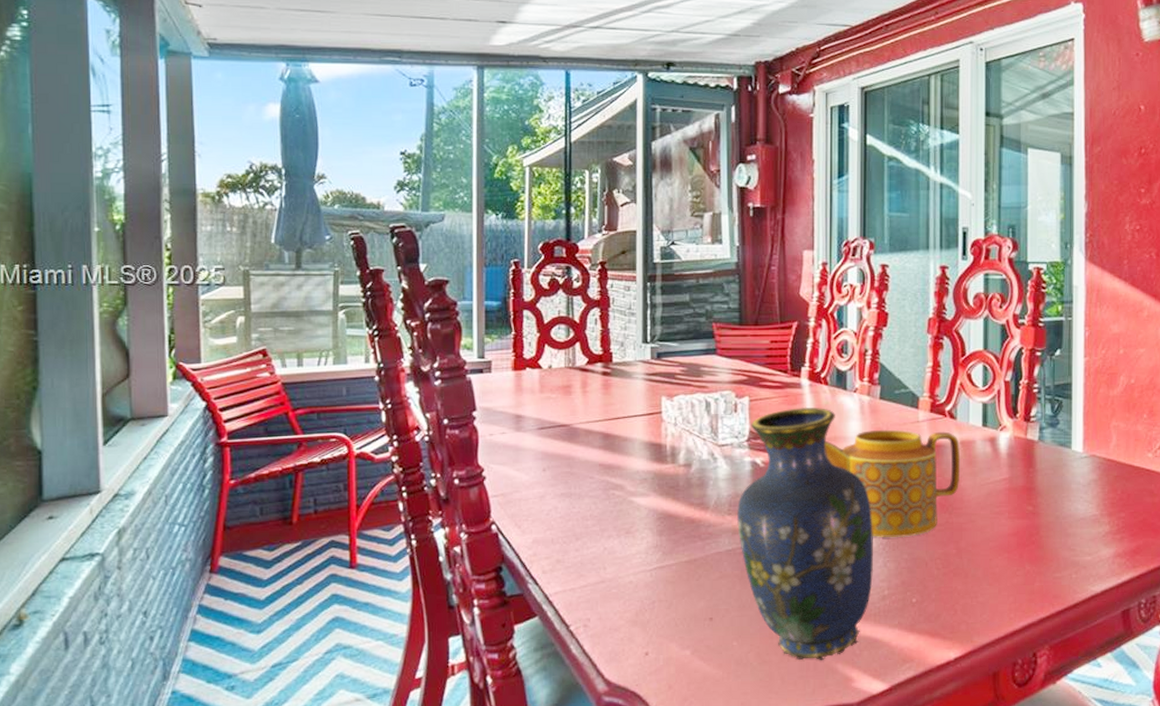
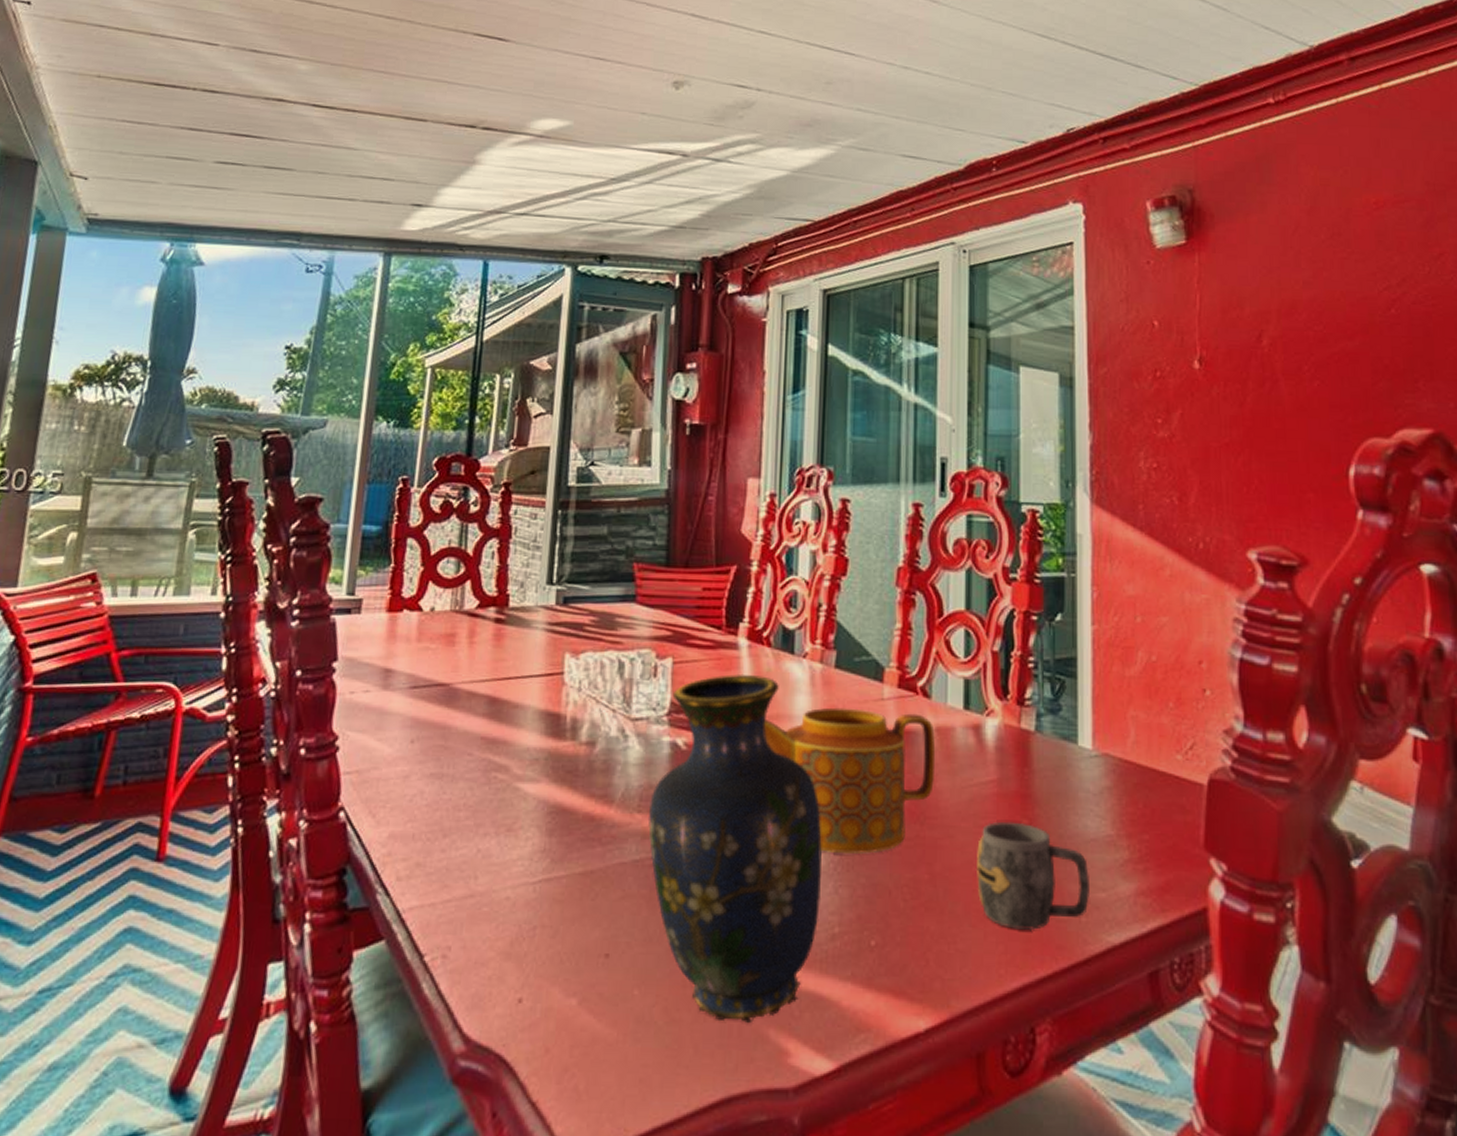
mug: none [993,508,1080,585] -> present [977,821,1091,930]

